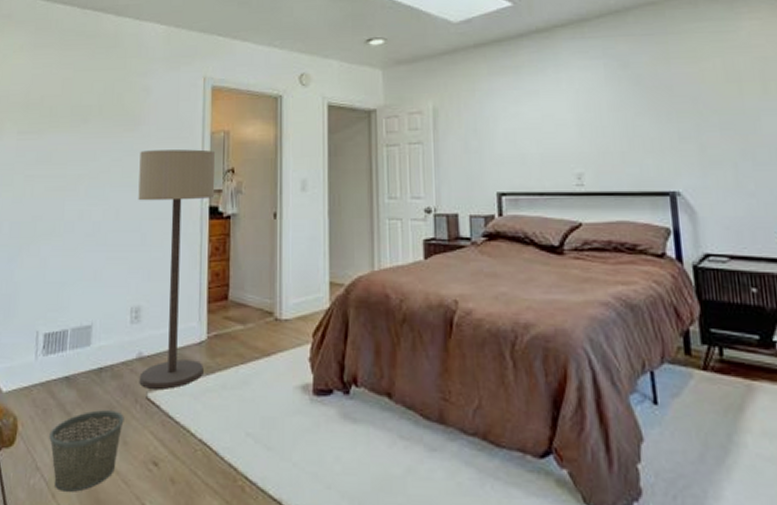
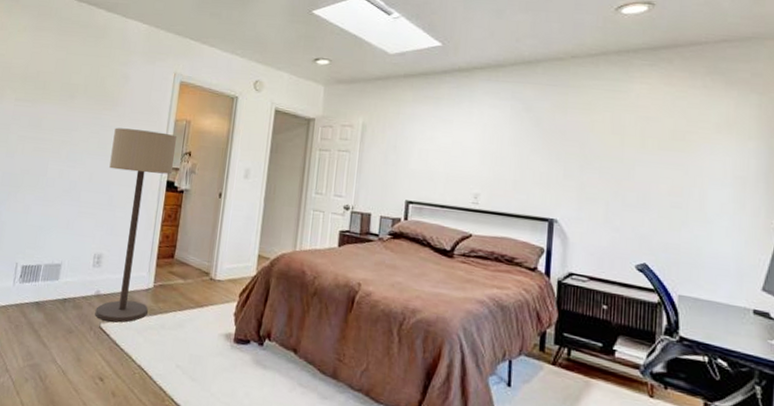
basket: present [49,410,124,492] -> none [18,331,80,393]

